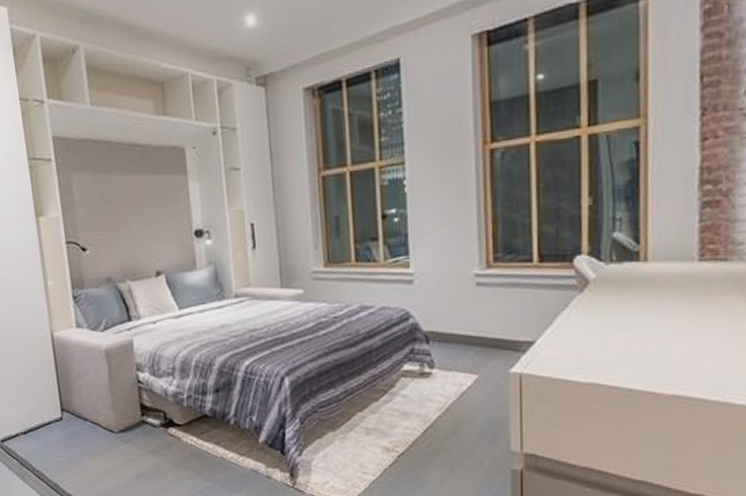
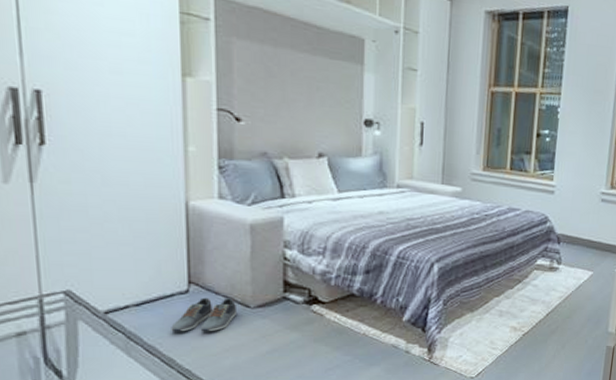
shoe: none [52,423,104,458] -> present [171,297,238,332]

